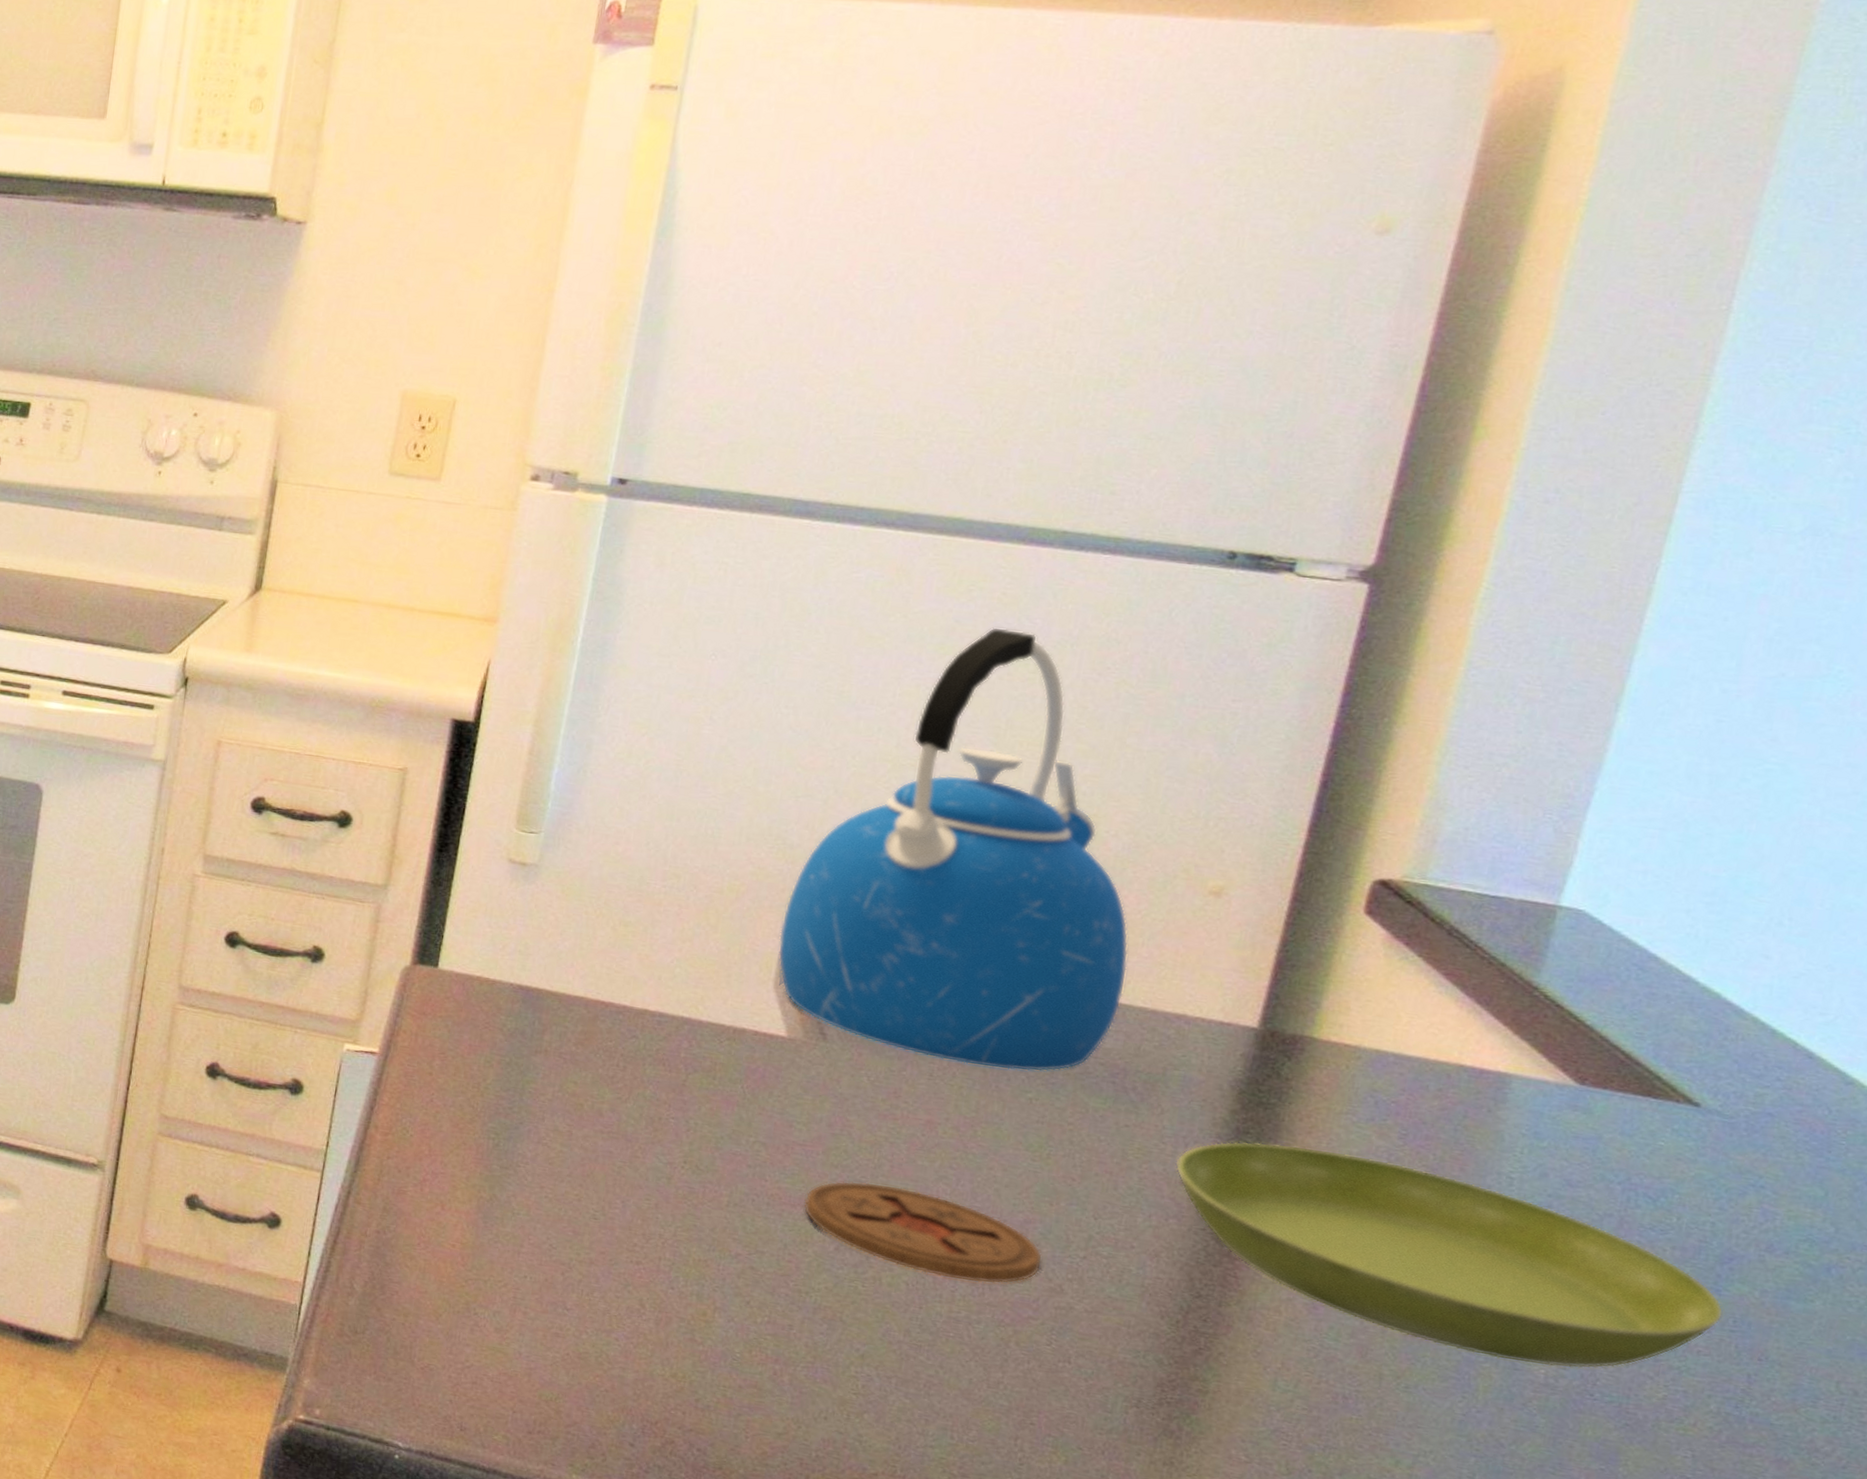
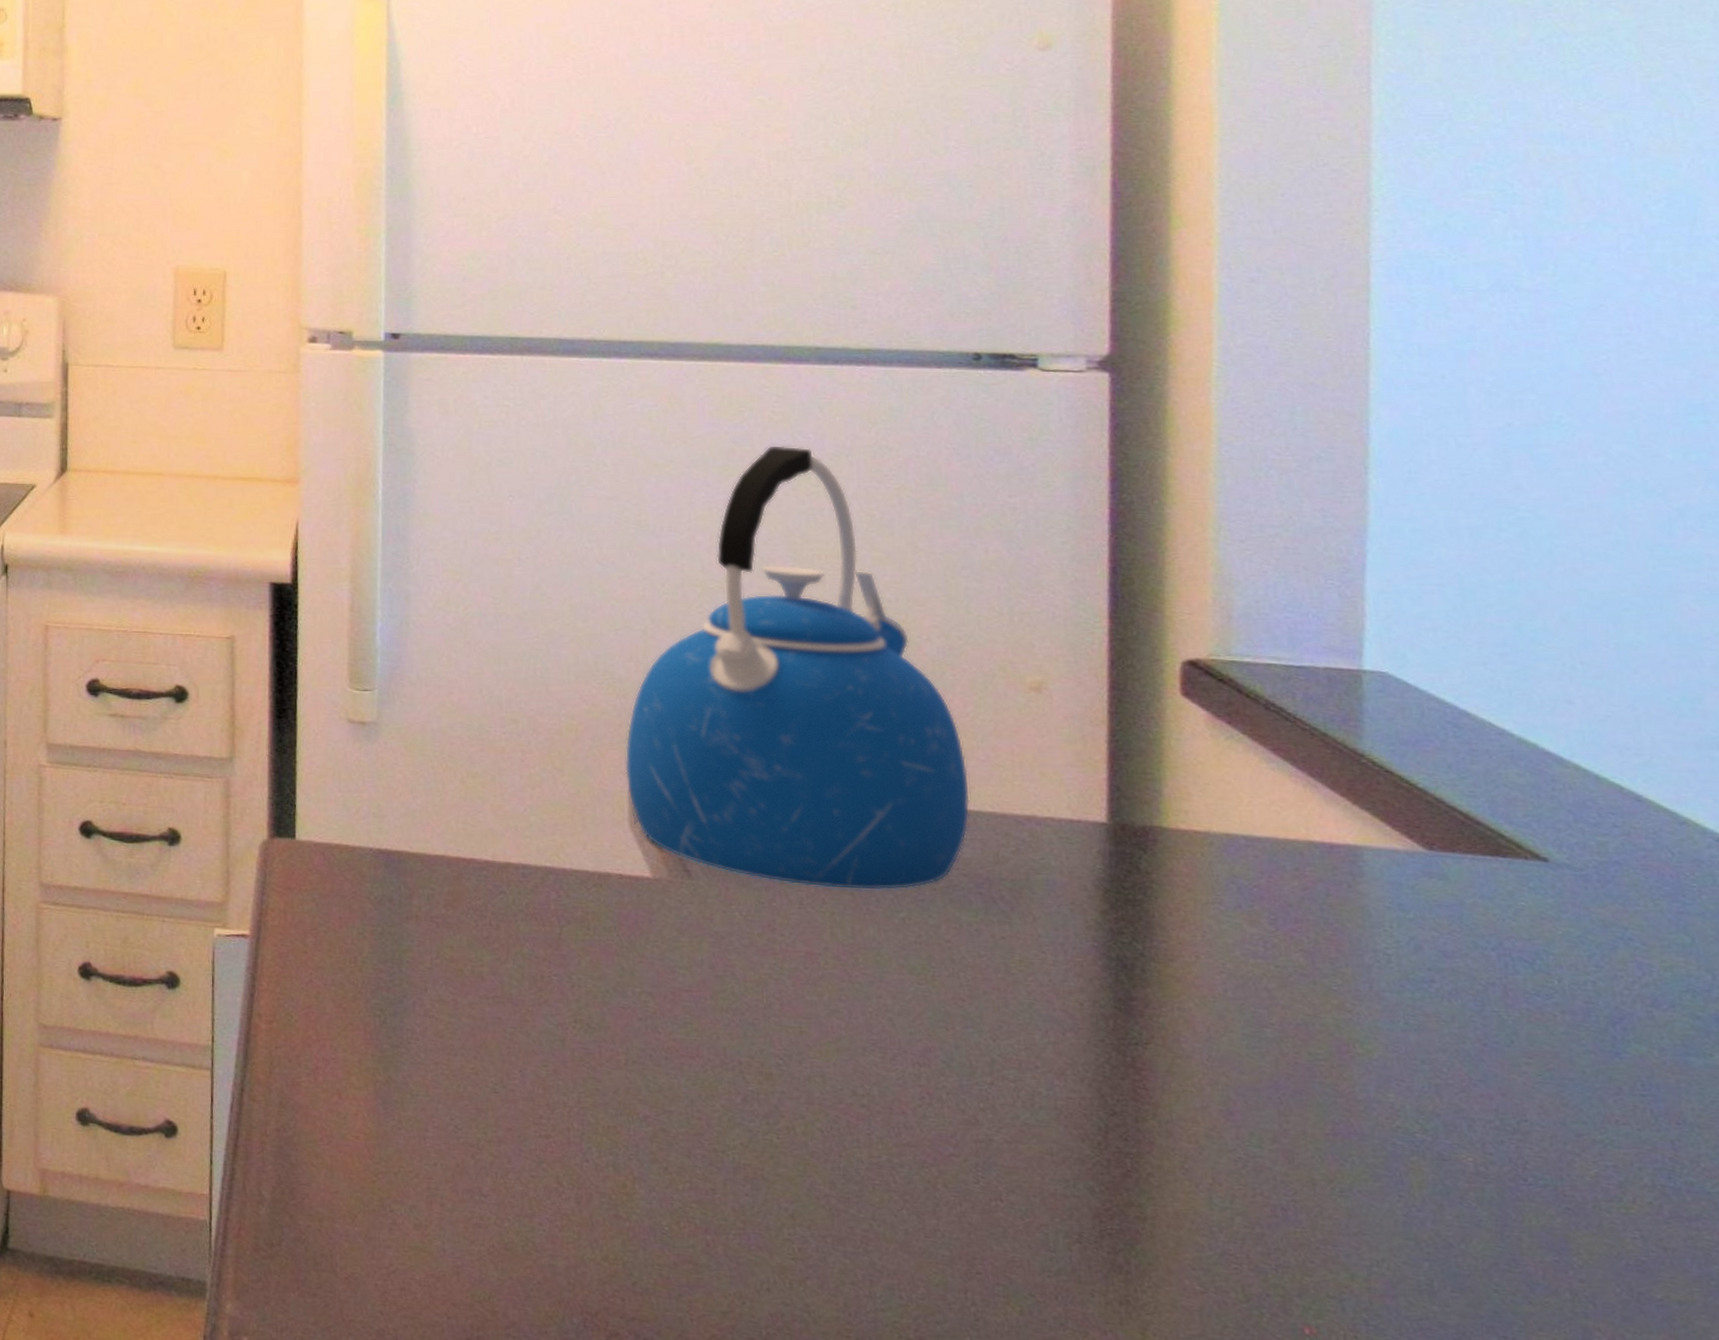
coaster: present [803,1181,1043,1284] -> none [701,1024,952,1123]
saucer: present [1176,1141,1724,1369] -> none [1059,941,1630,1154]

